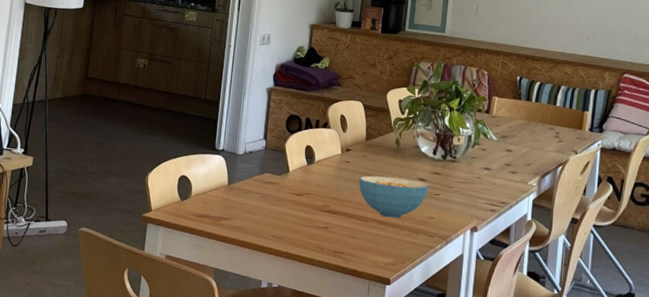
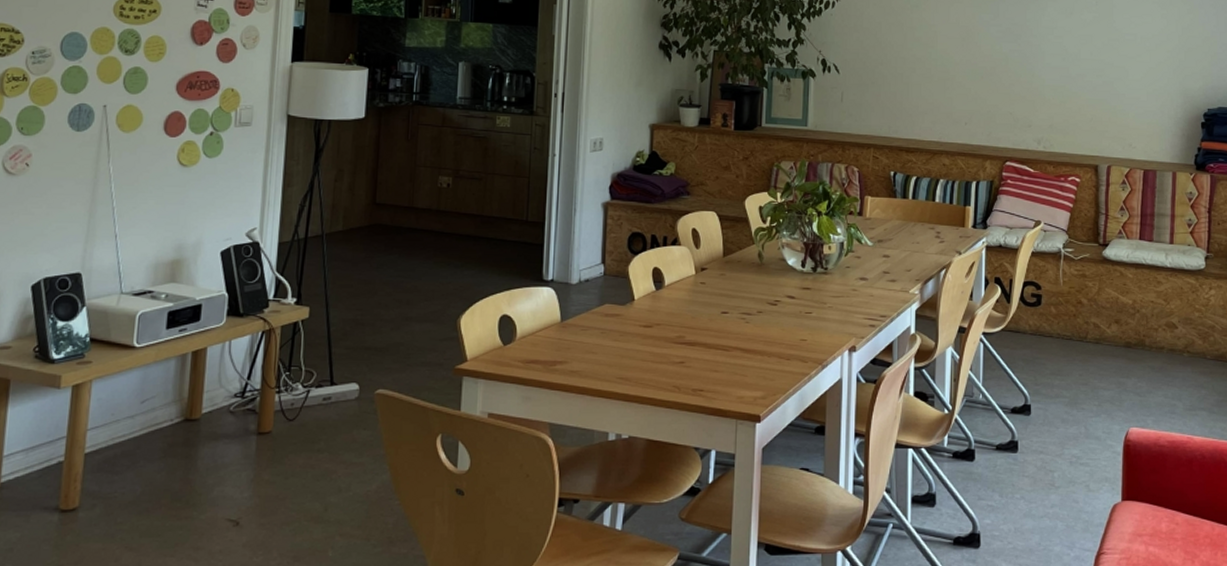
cereal bowl: present [358,175,429,218] -> none [717,297,799,344]

